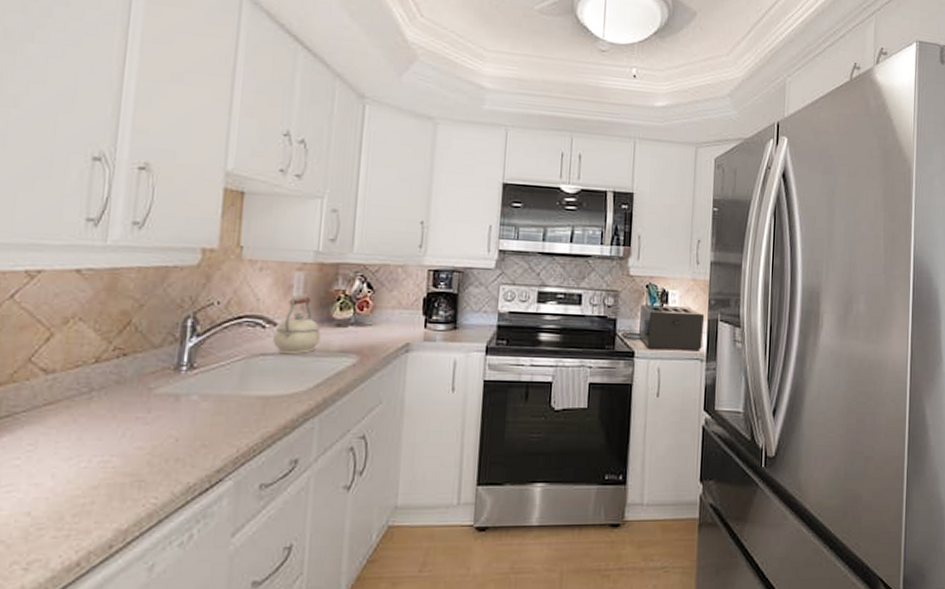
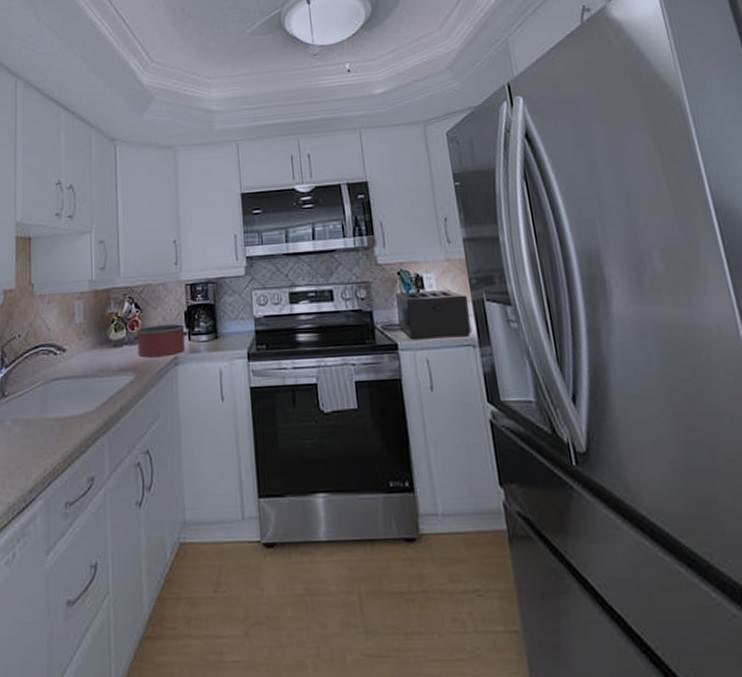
kettle: present [273,296,321,355] -> none [64,321,102,377]
cooking pot: none [361,309,425,342] -> present [133,324,188,358]

